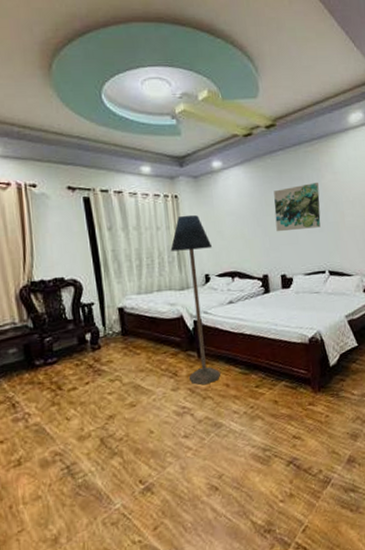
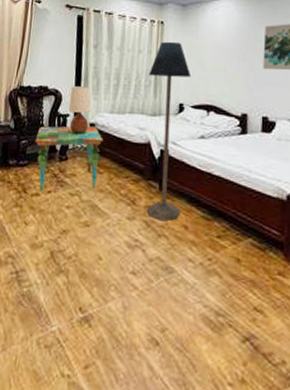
side table: none [60,309,136,384] -> present [35,126,103,191]
lamp: none [91,272,117,321] -> present [68,86,91,135]

